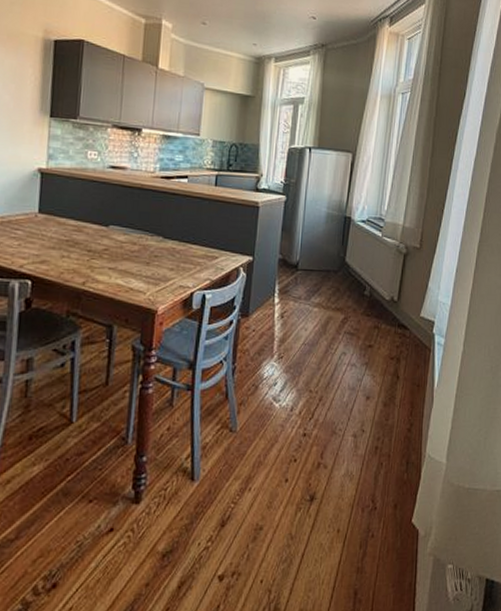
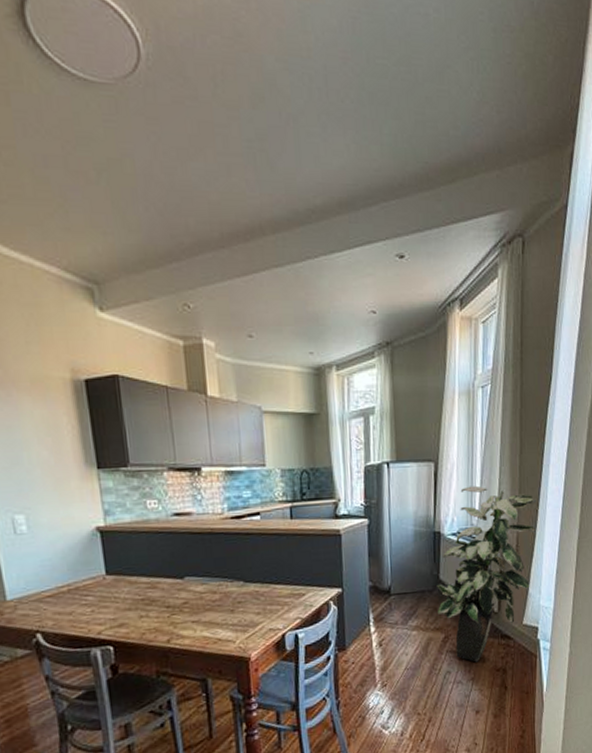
indoor plant: none [339,179,443,348] -> present [437,485,536,663]

